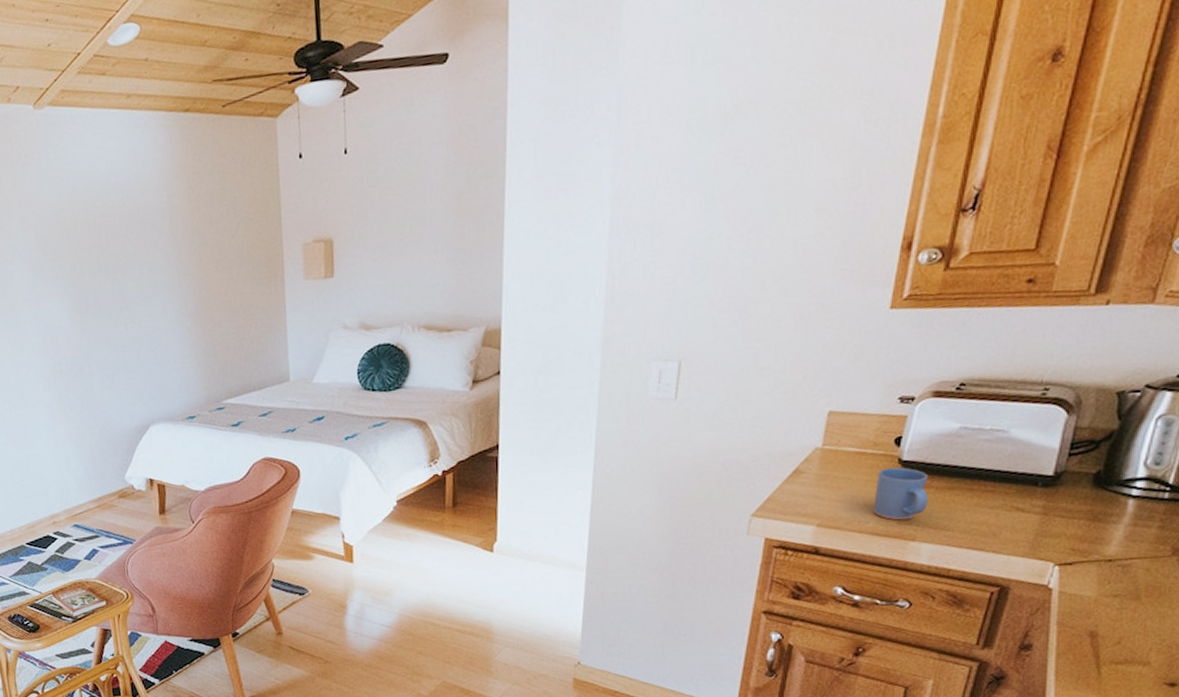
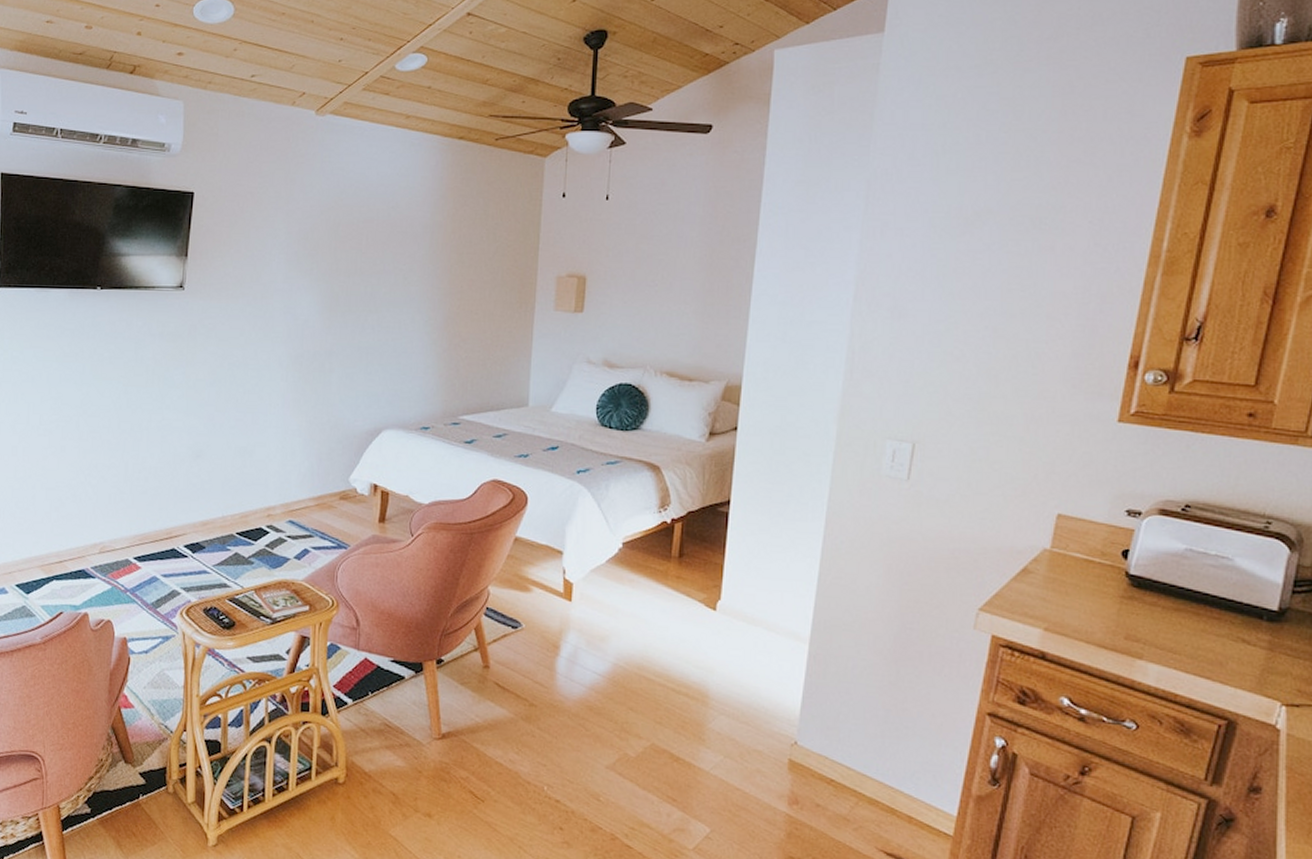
mug: present [873,467,929,521] -> none [1100,580,1156,636]

